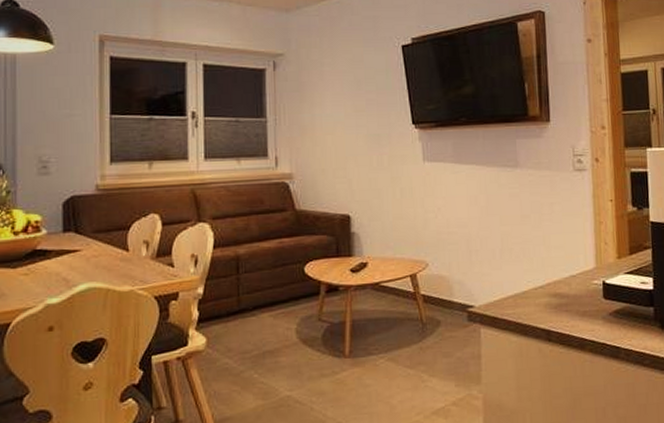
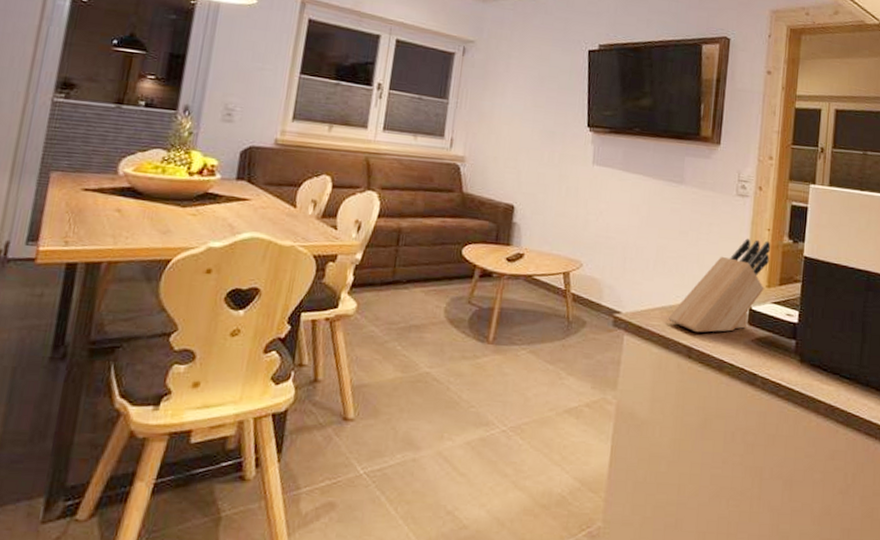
knife block: none [521,212,616,315] -> present [667,238,771,333]

